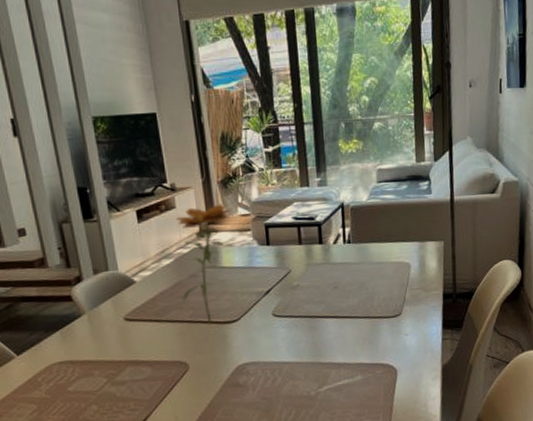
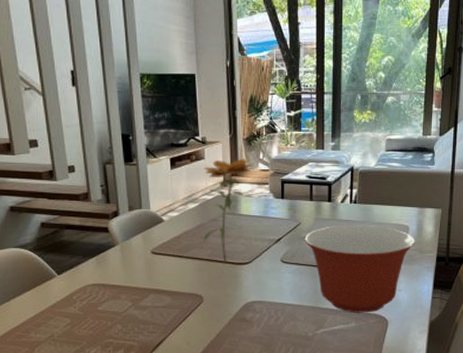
mixing bowl: none [297,266,419,365] -> present [305,224,415,313]

